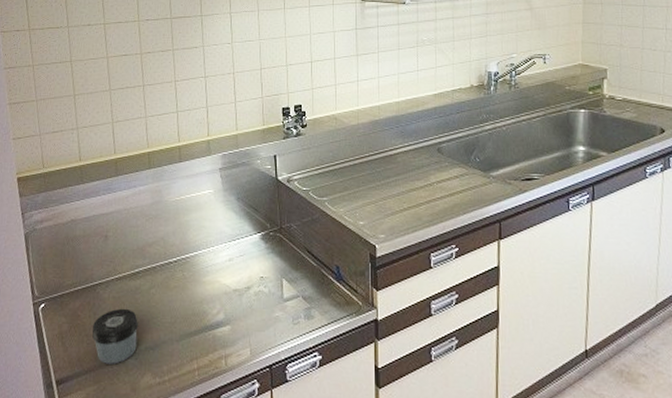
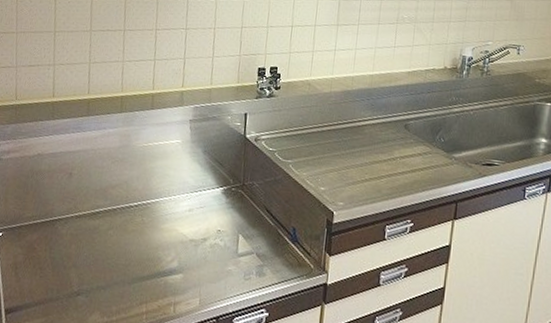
jar: present [92,308,138,364] -> none [46,245,93,300]

